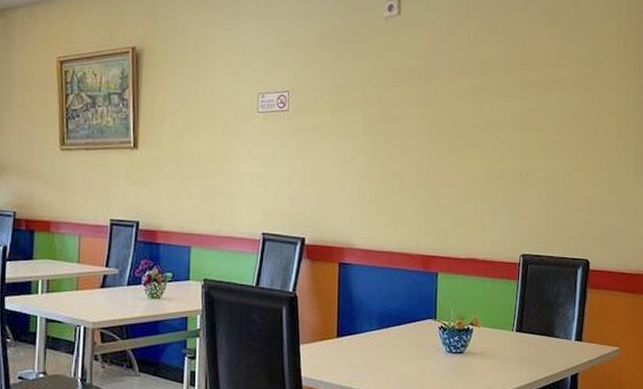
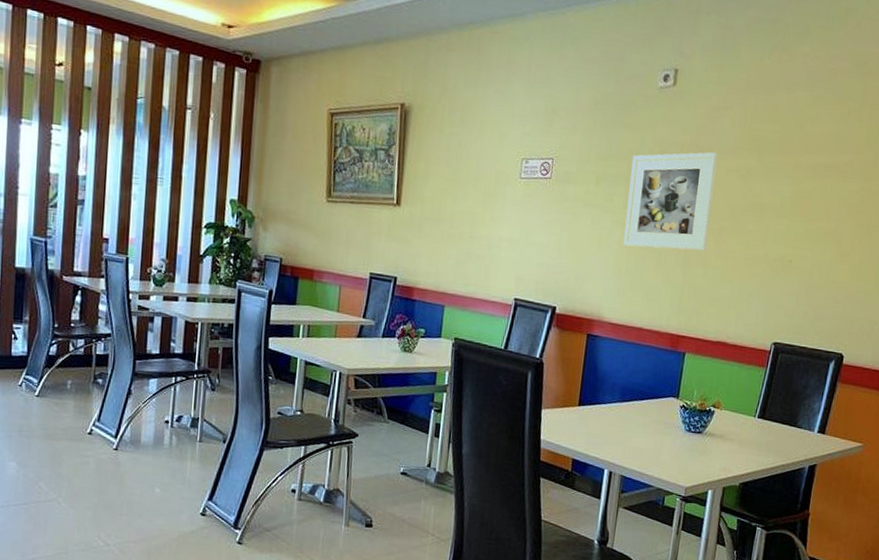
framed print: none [365,74,447,172] -> present [623,152,718,251]

